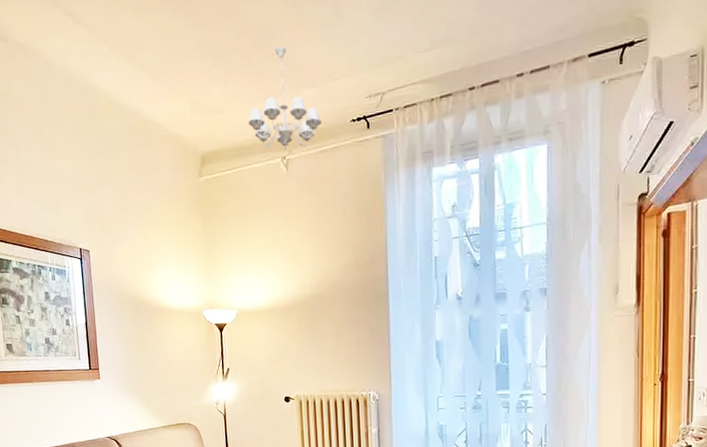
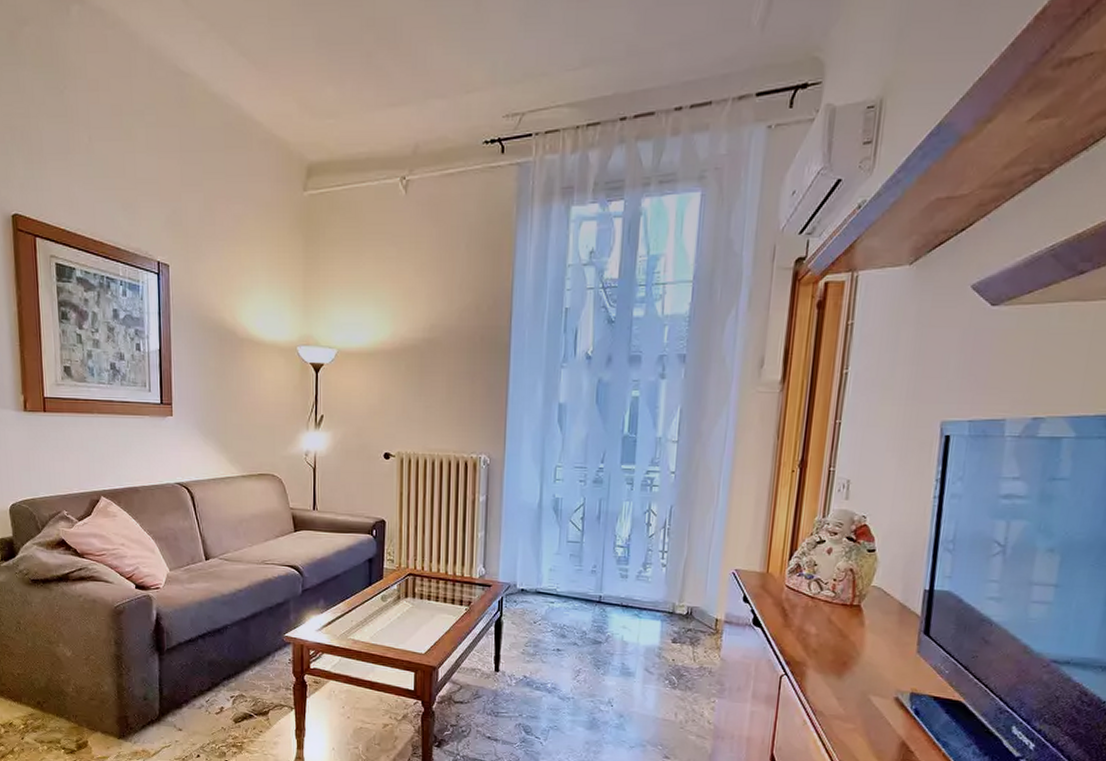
chandelier: present [248,45,321,151] -> none [364,45,450,170]

